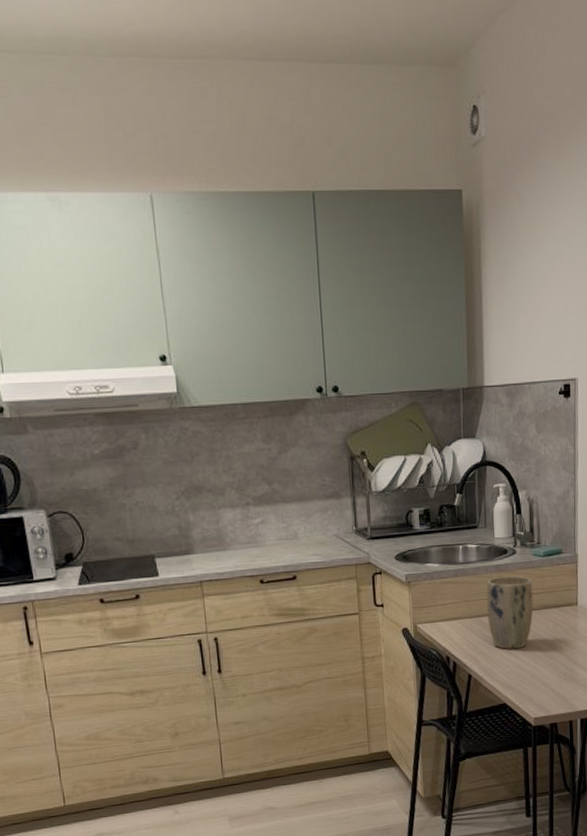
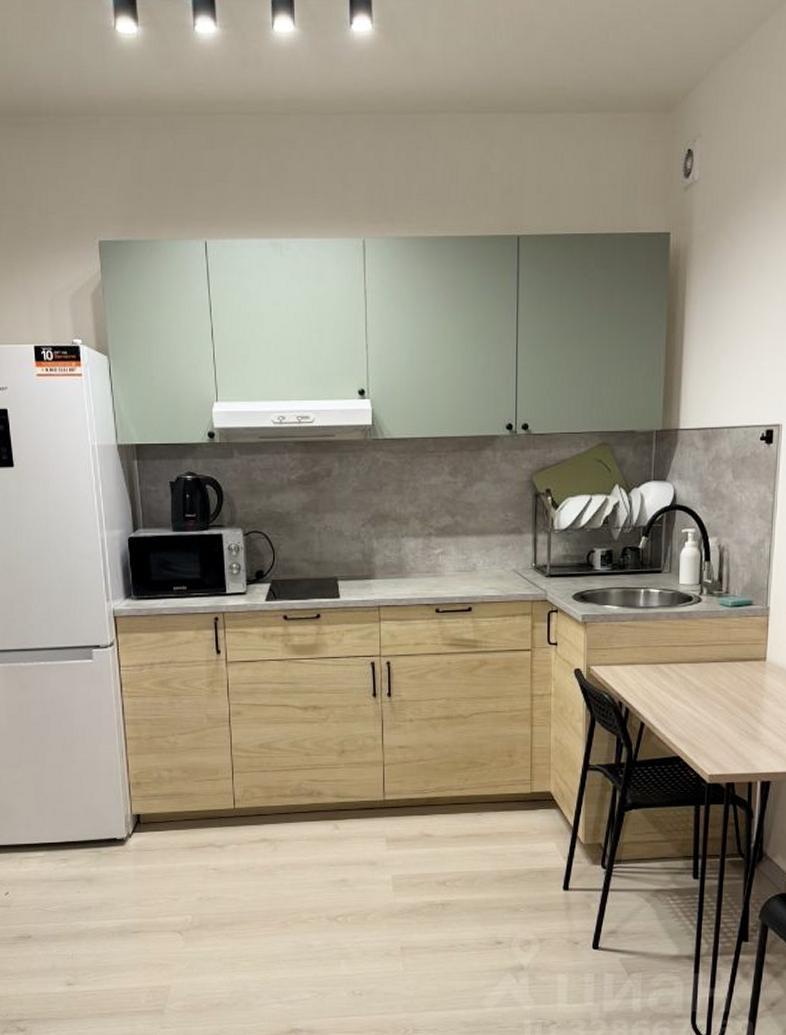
plant pot: present [486,575,534,650] -> none [666,624,717,701]

